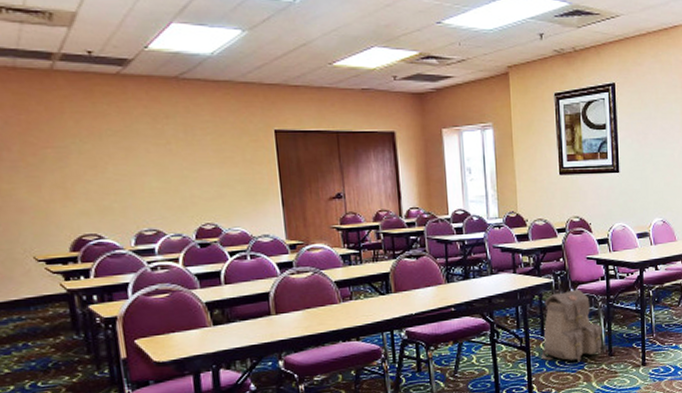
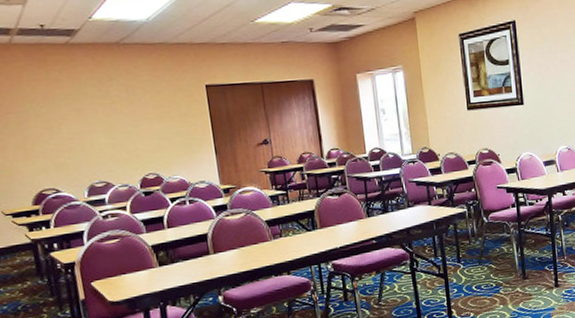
backpack: present [541,289,603,362] -> none [459,217,516,286]

